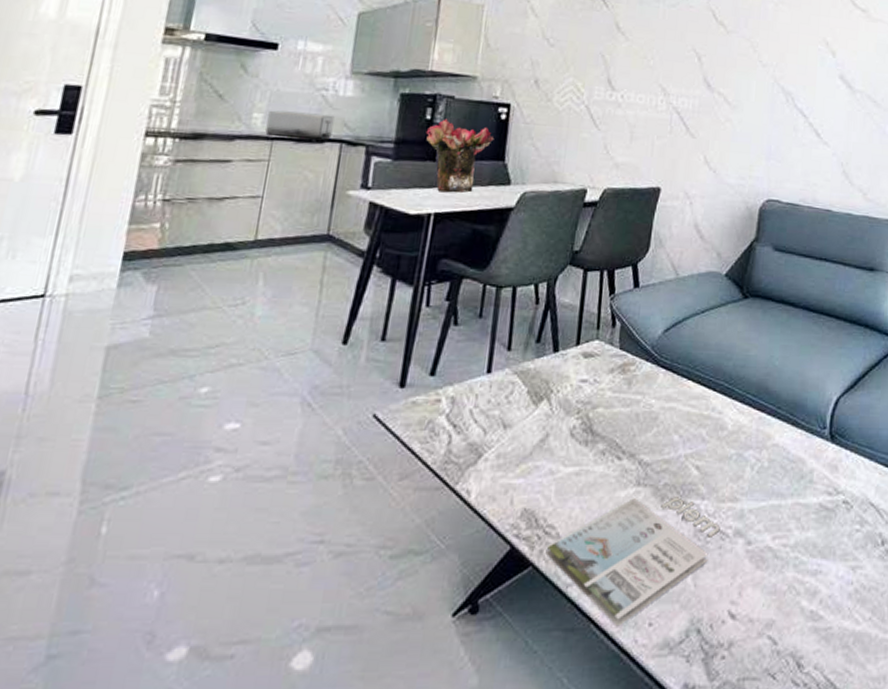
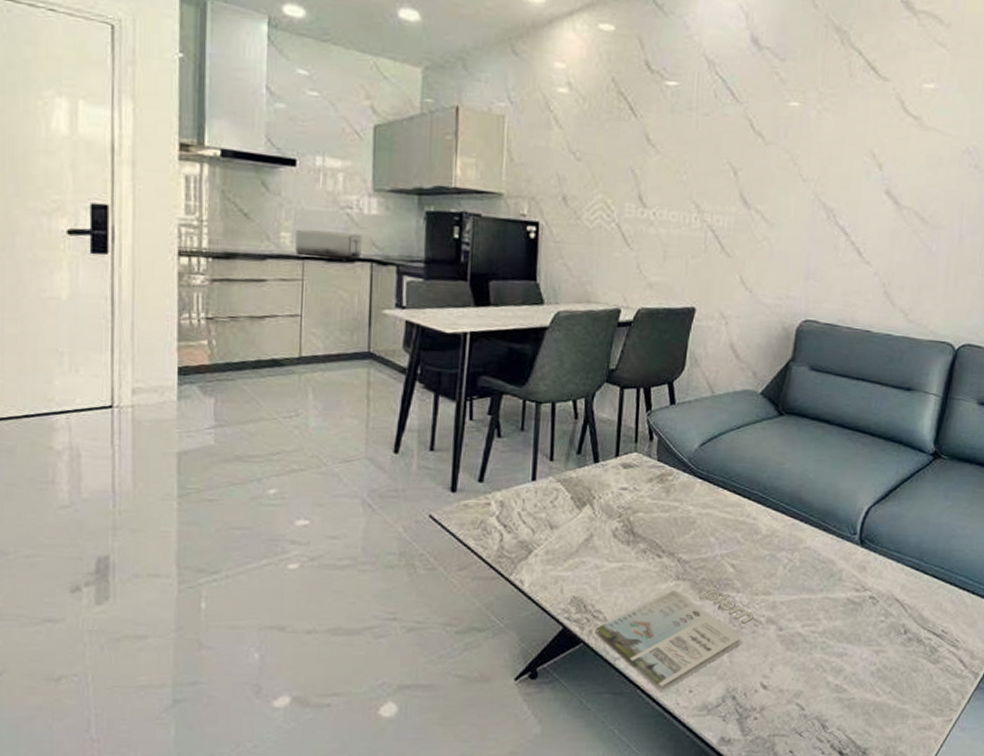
bouquet: present [426,119,495,193] -> none [455,238,525,313]

